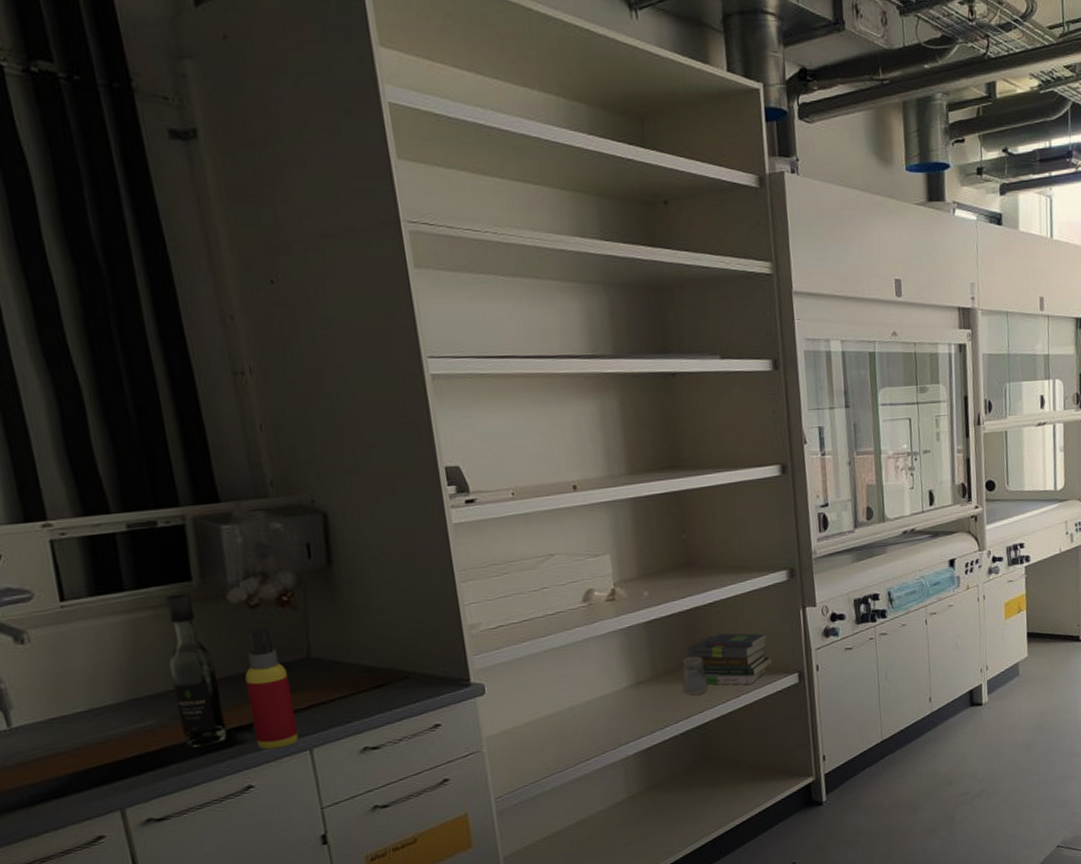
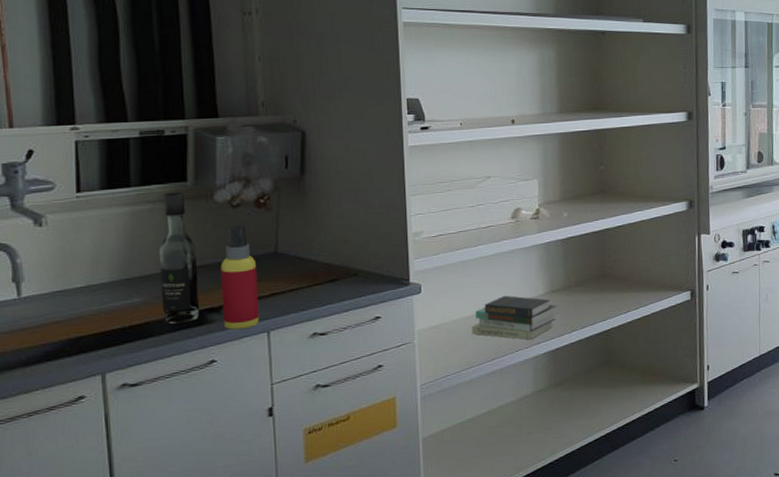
books: none [547,690,648,740] -> present [471,295,559,340]
salt shaker: present [682,655,708,696] -> none [590,270,612,305]
books: present [687,633,772,685] -> none [597,252,669,299]

